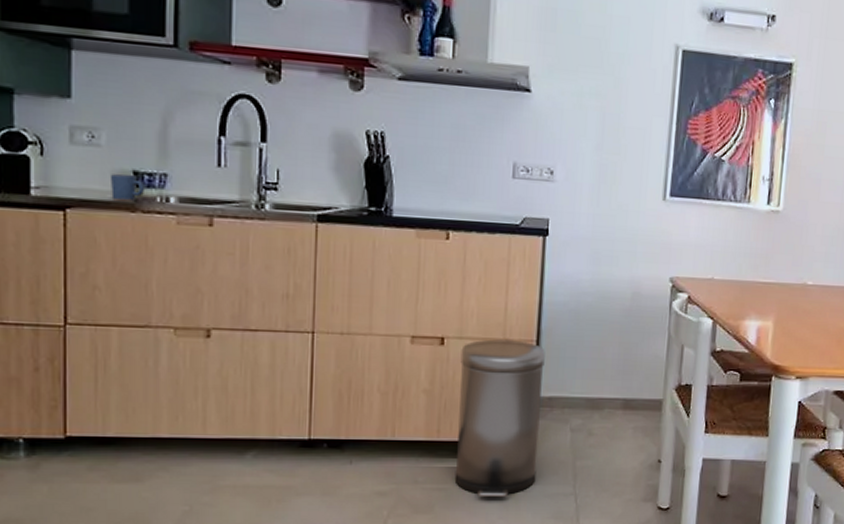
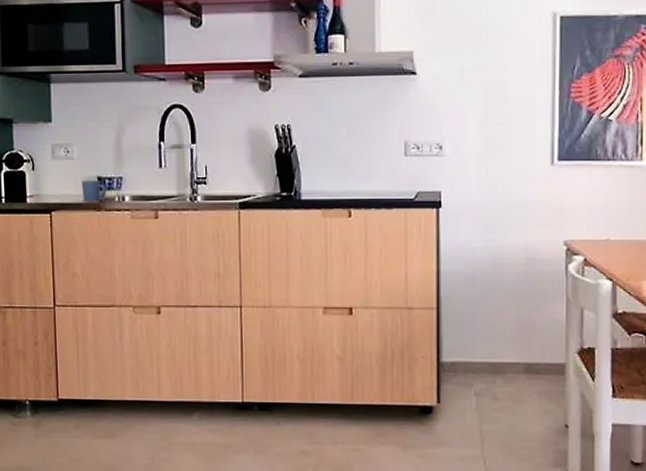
pedal bin: present [454,339,545,498] -> none [368,308,446,459]

